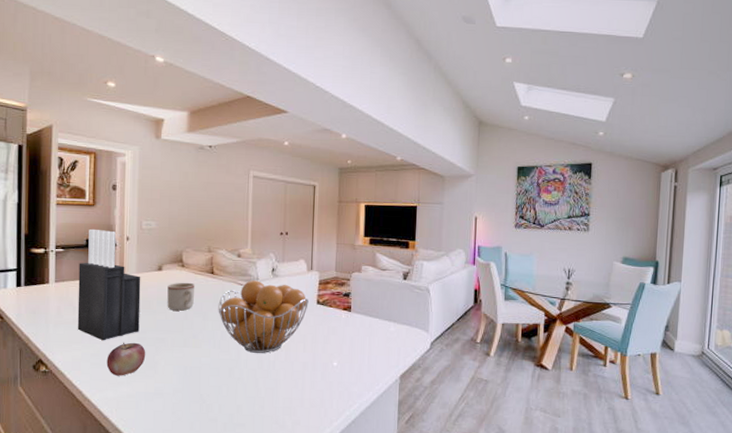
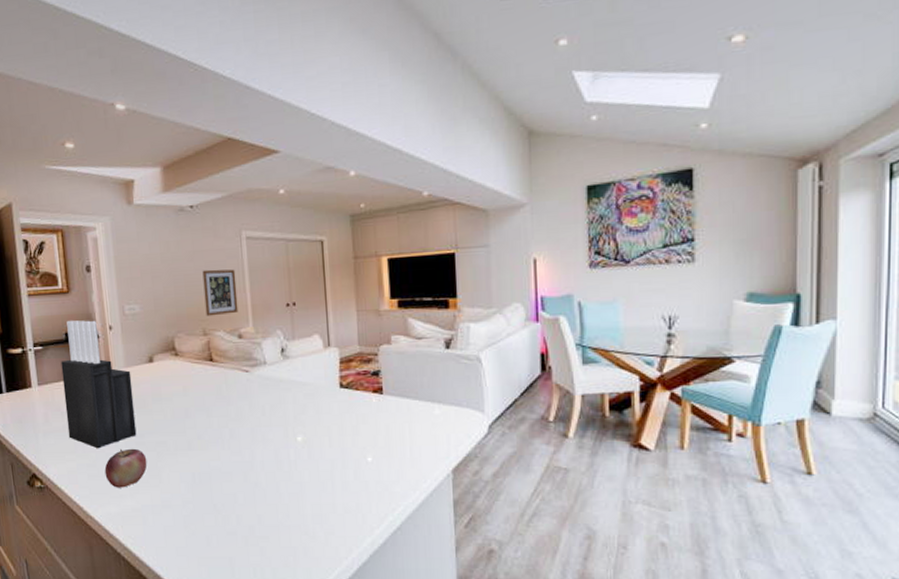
mug: present [167,282,194,311] -> none [162,373,194,408]
wall art: none [212,198,241,237] -> present [202,269,239,317]
fruit basket: present [218,280,309,353] -> none [222,365,330,452]

